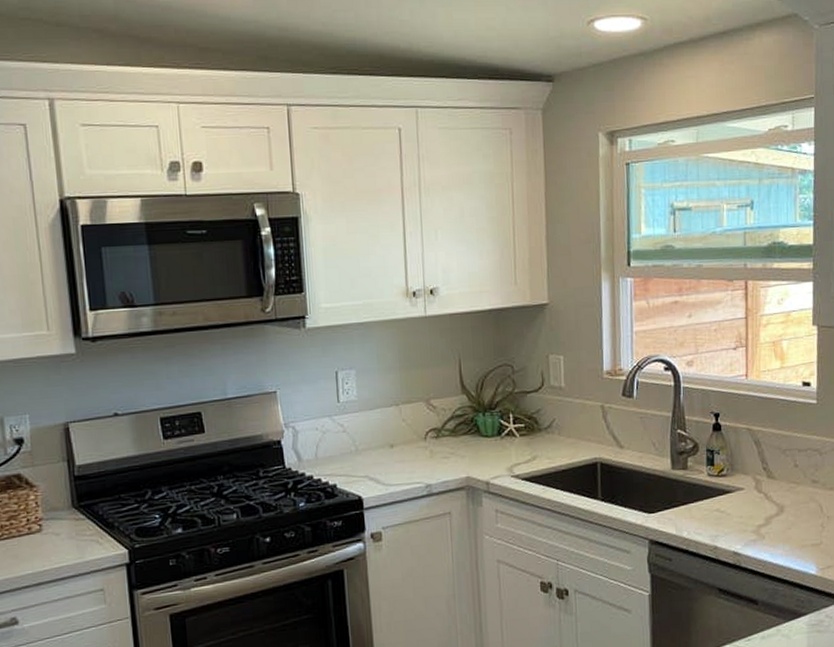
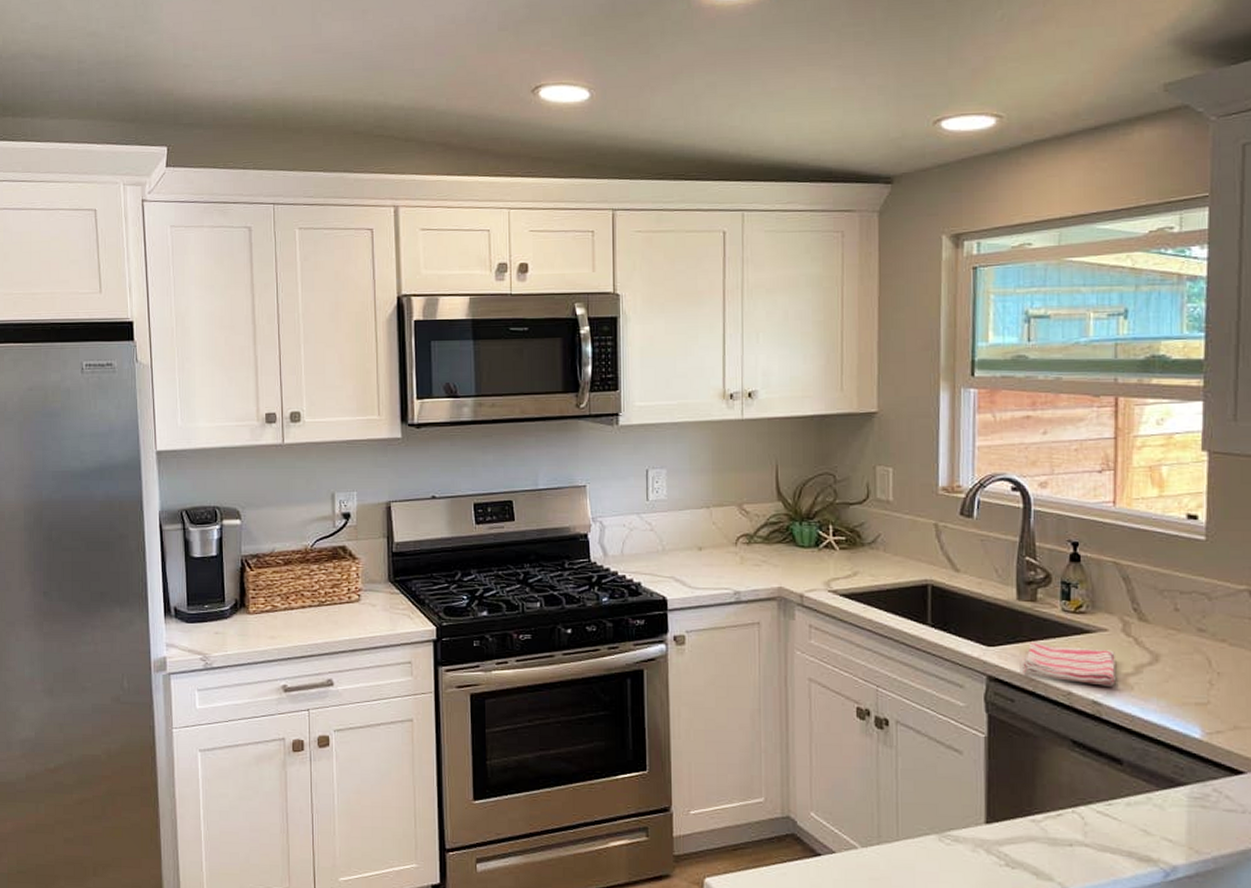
dish towel: none [678,505,751,538] -> present [1023,642,1115,686]

